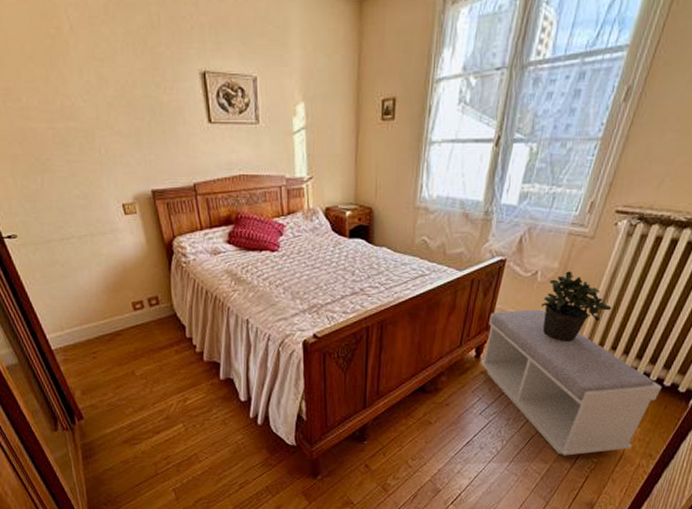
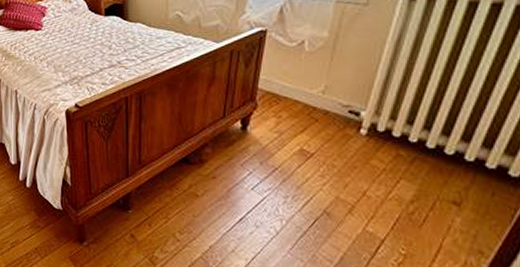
bench: present [480,309,662,456] -> none [247,80,484,244]
potted plant: present [541,271,612,343] -> none [313,40,401,116]

